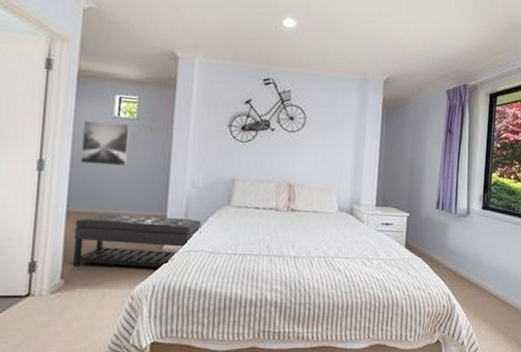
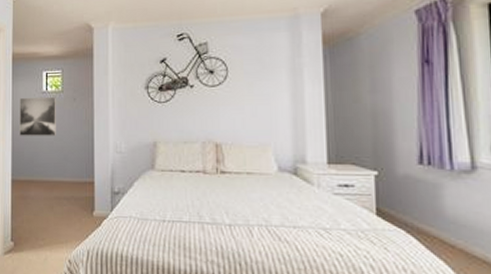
ottoman: present [72,213,202,267] -> none [19,181,128,233]

